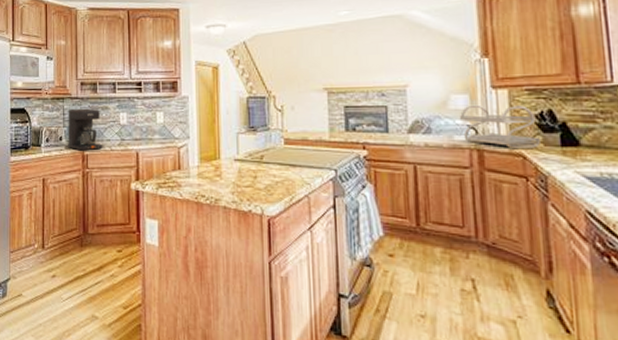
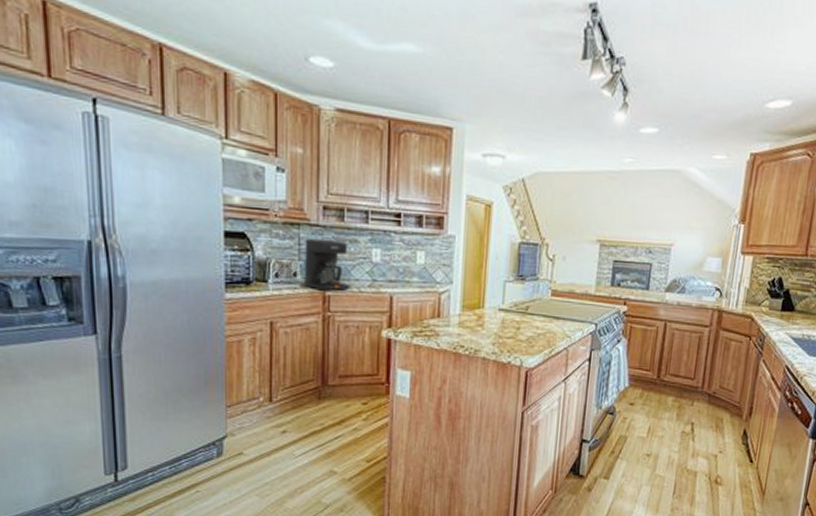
dish rack: present [459,104,542,150] -> none [709,268,769,312]

